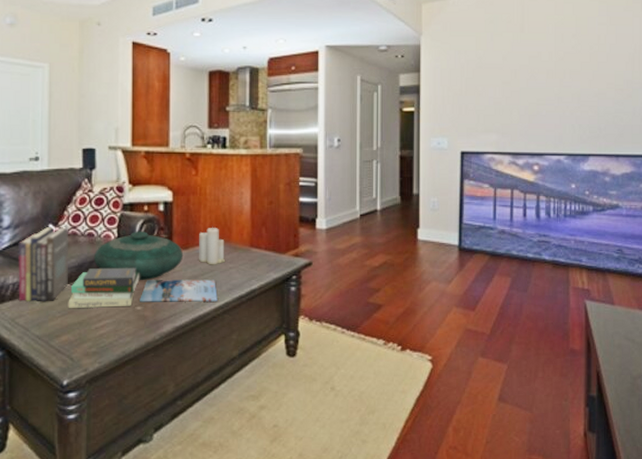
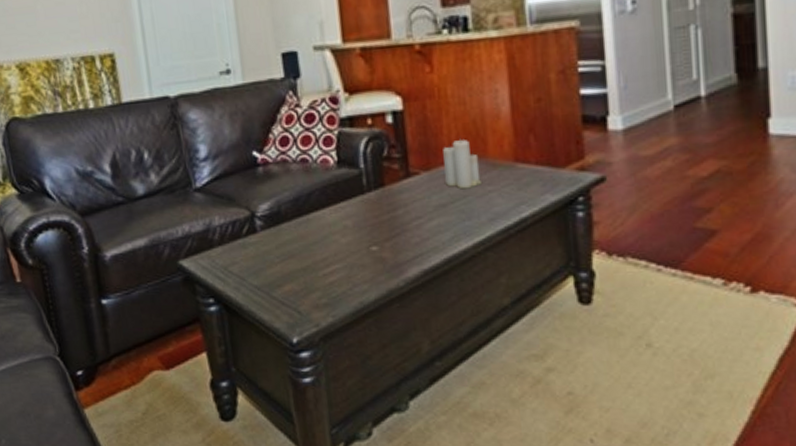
books: present [18,227,69,301] -> none [220,153,284,246]
books: present [68,267,140,308] -> none [286,197,371,252]
decorative bowl: present [93,232,184,280] -> none [310,152,425,214]
magazine: present [140,279,218,302] -> none [374,207,476,241]

